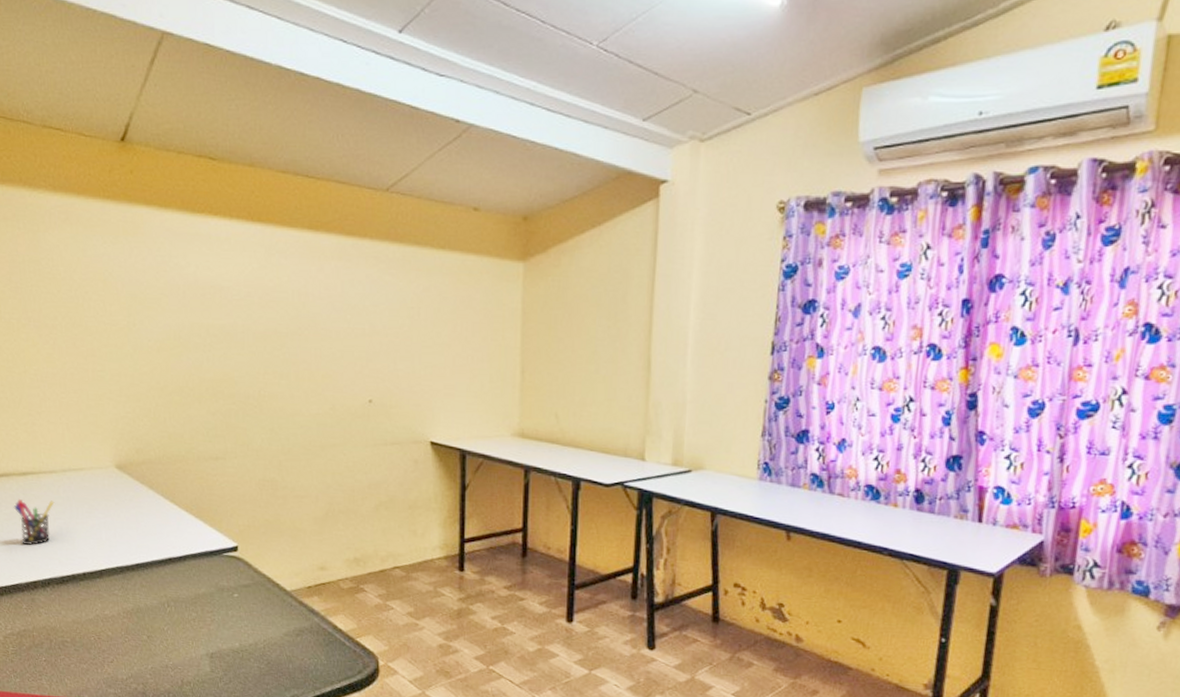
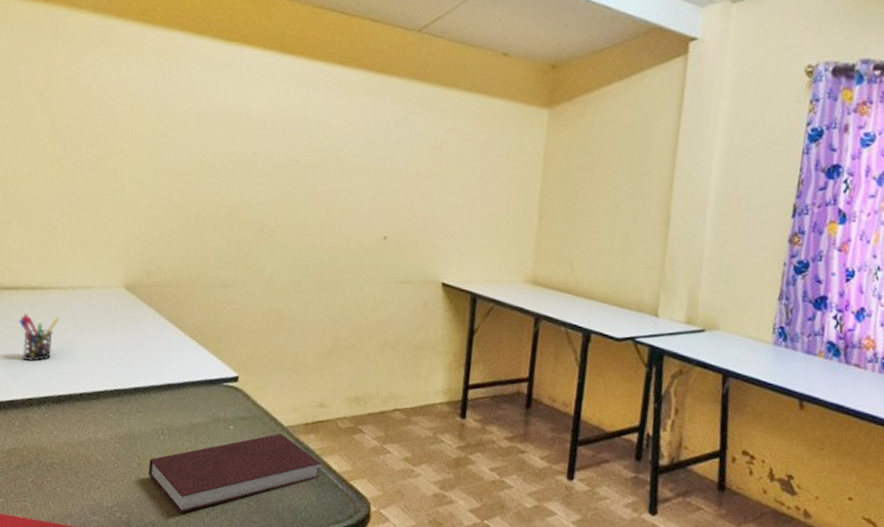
notebook: none [158,598,326,681] -> present [148,433,320,514]

